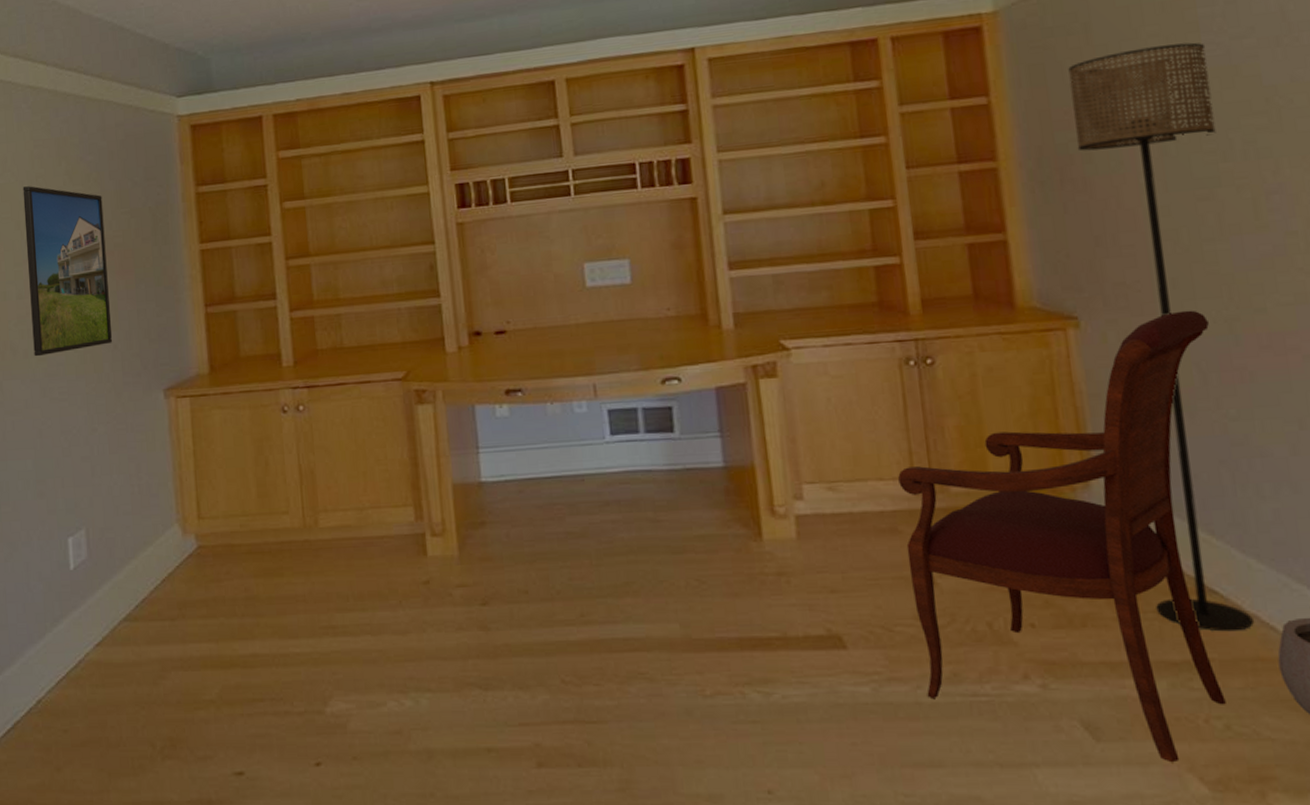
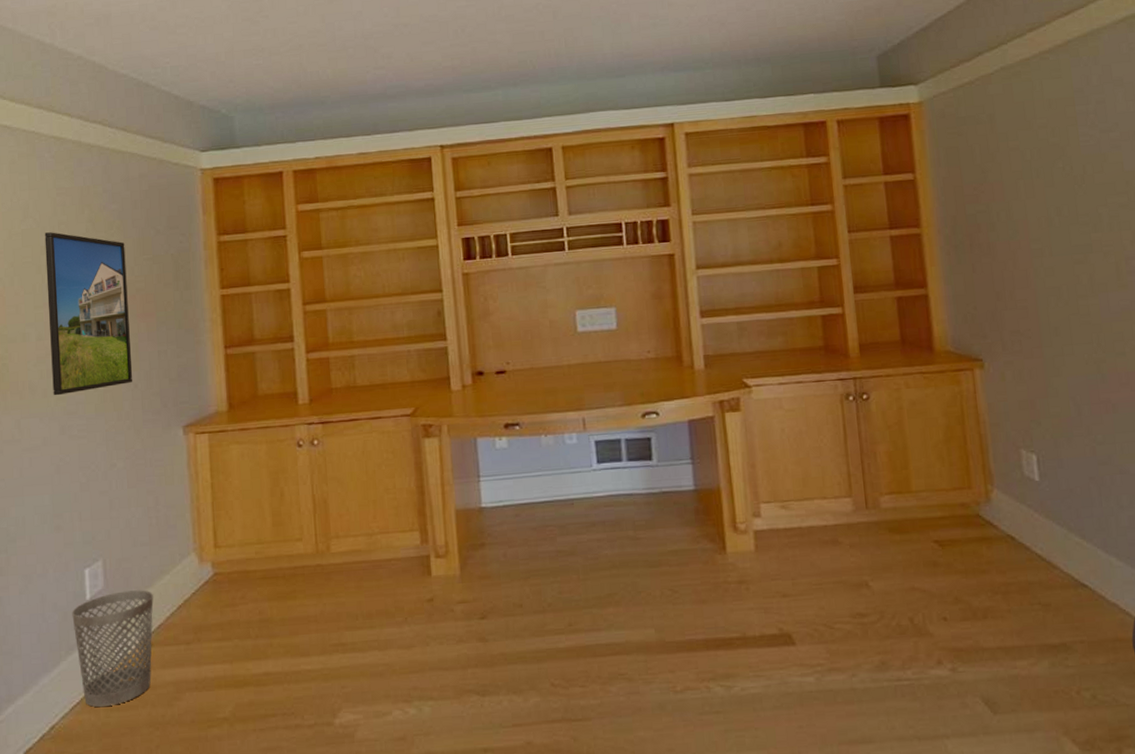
wastebasket: none [56,561,137,683] -> present [72,590,154,708]
armchair: present [898,310,1226,763] -> none [839,353,1093,729]
floor lamp: present [1068,42,1254,632] -> none [977,134,1114,618]

